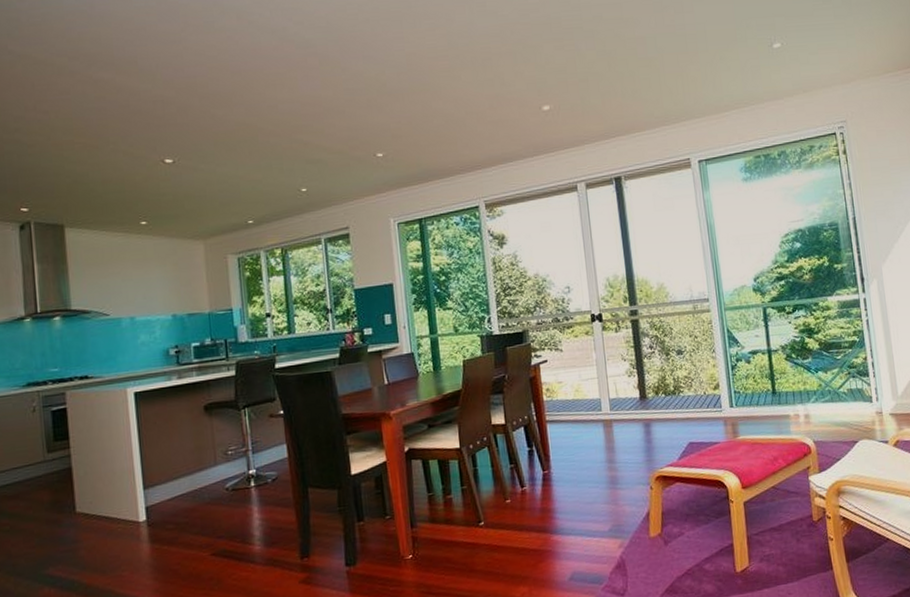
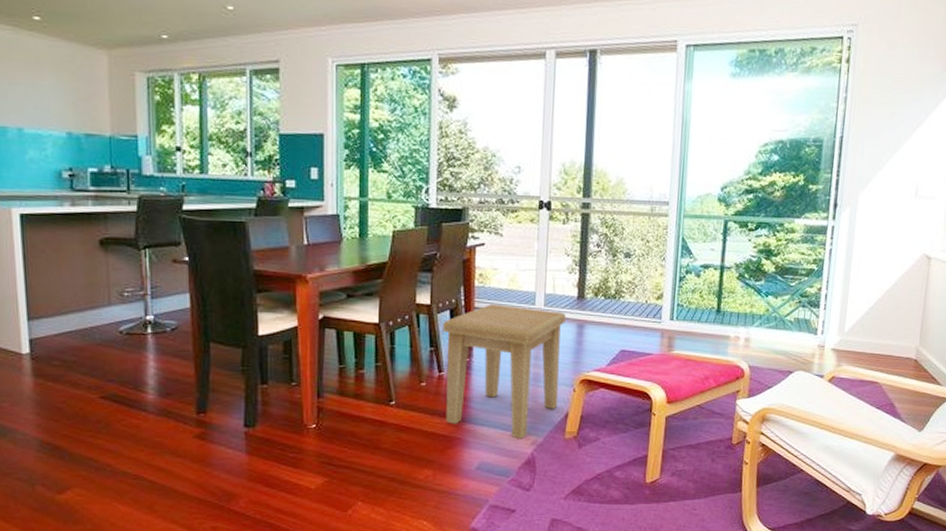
side table: none [519,414,638,544] -> present [443,304,566,439]

